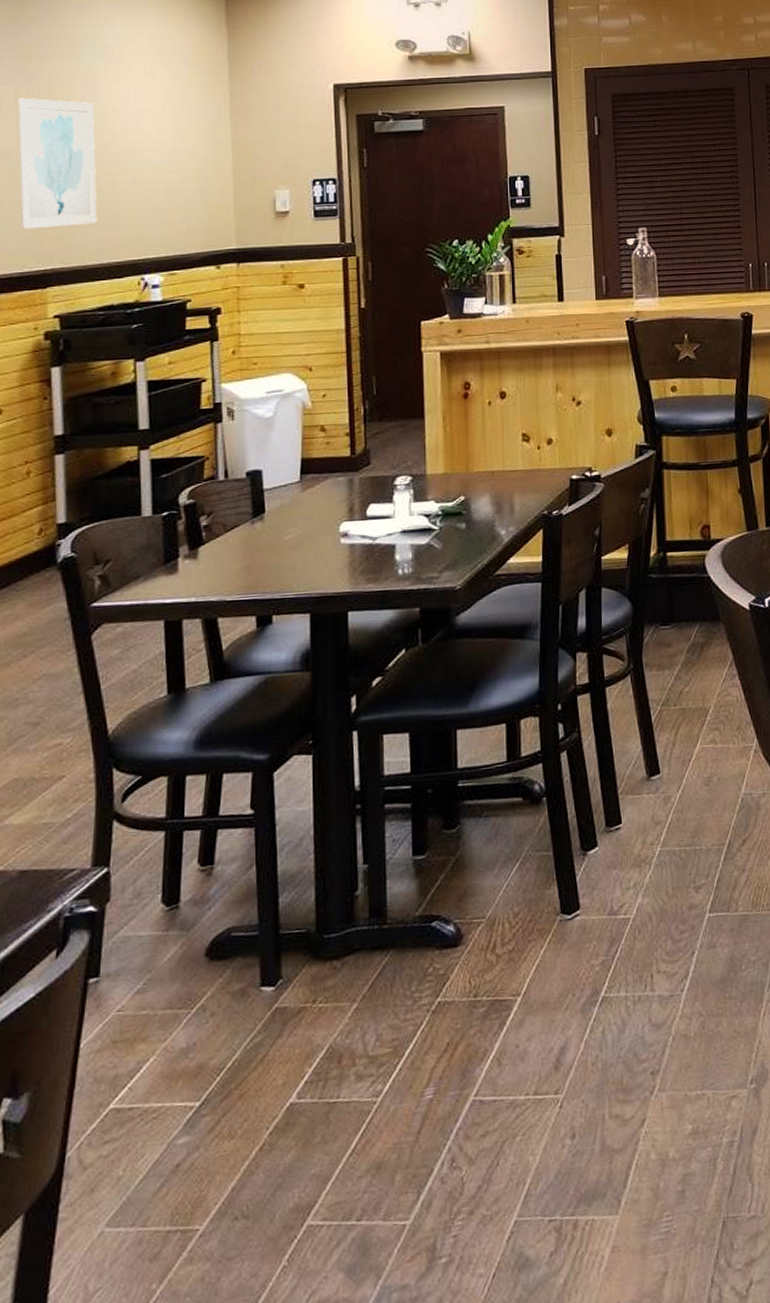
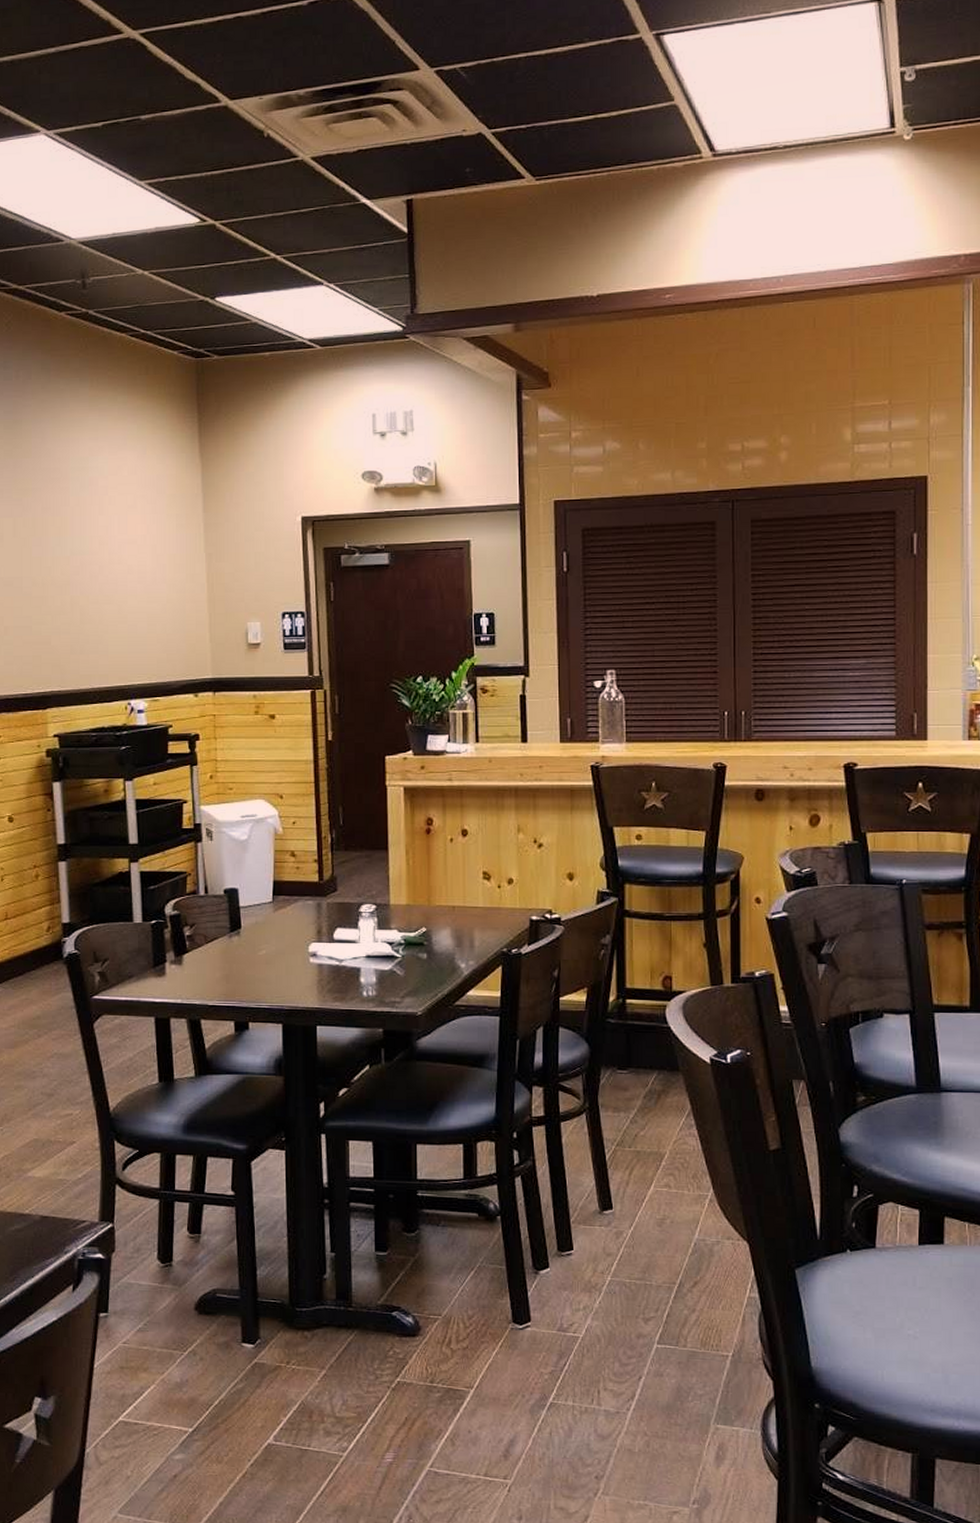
wall art: present [18,97,97,230] -> none [17,529,88,654]

